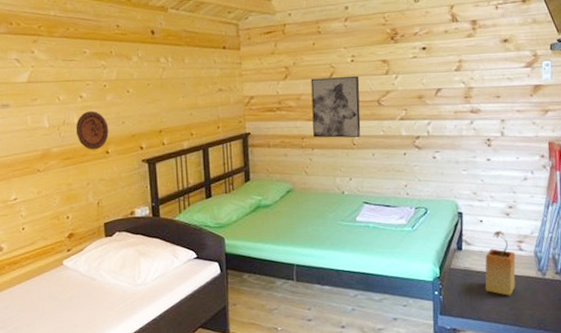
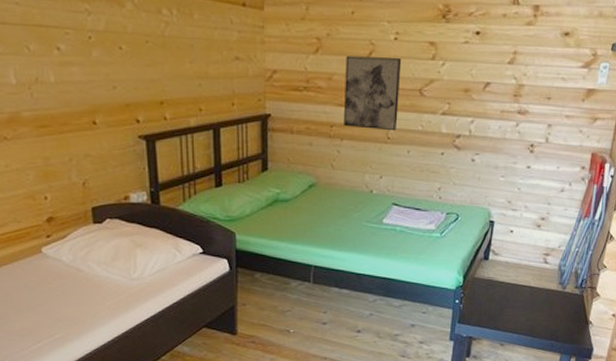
decorative plate: present [75,111,109,150] -> none [52,68,96,119]
potted plant: present [485,231,516,296] -> none [505,242,540,307]

